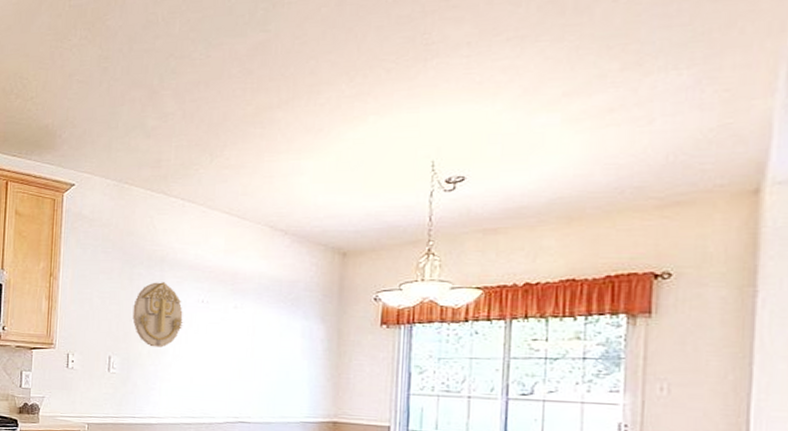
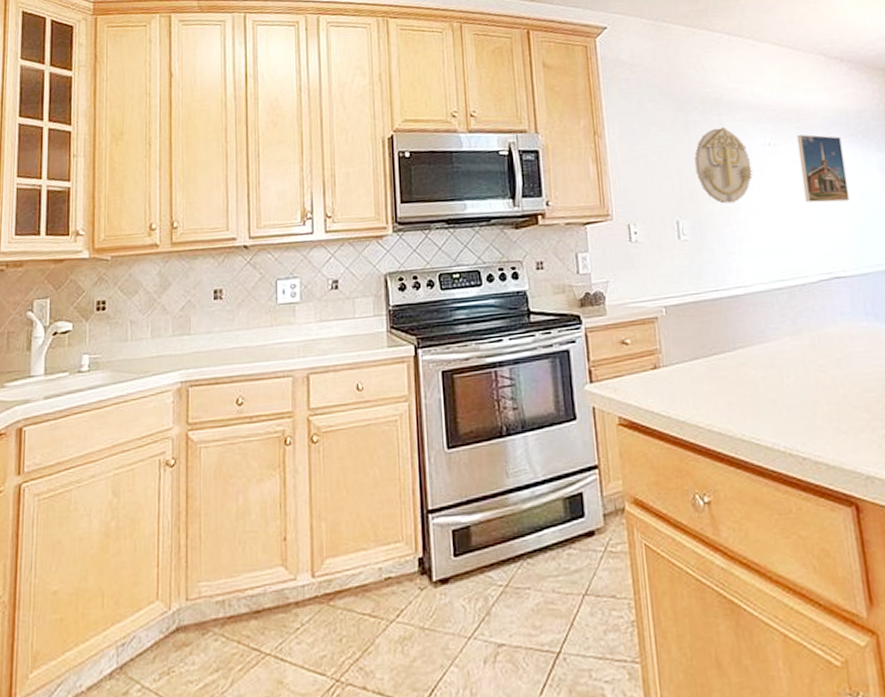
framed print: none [226,295,271,359] -> present [796,134,850,203]

